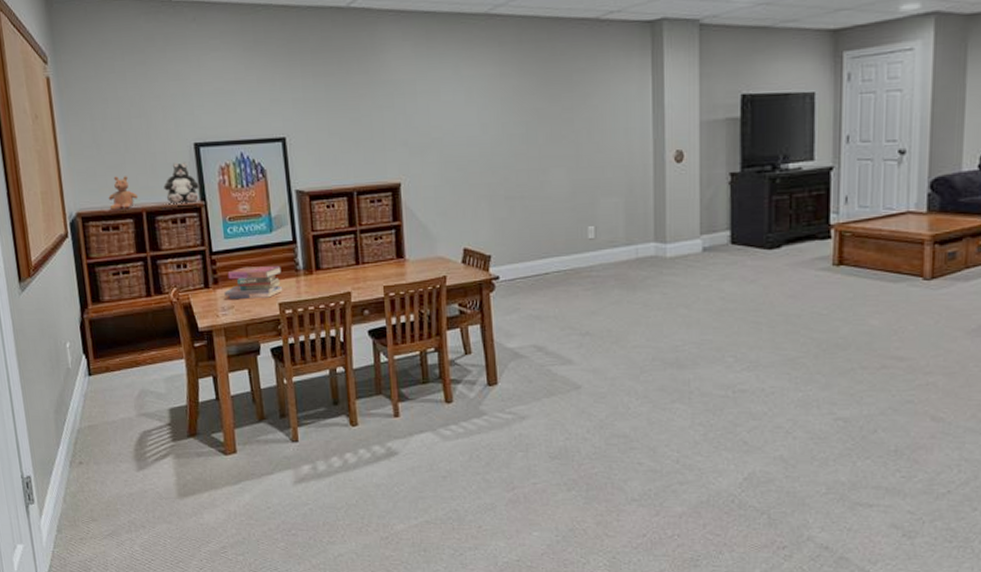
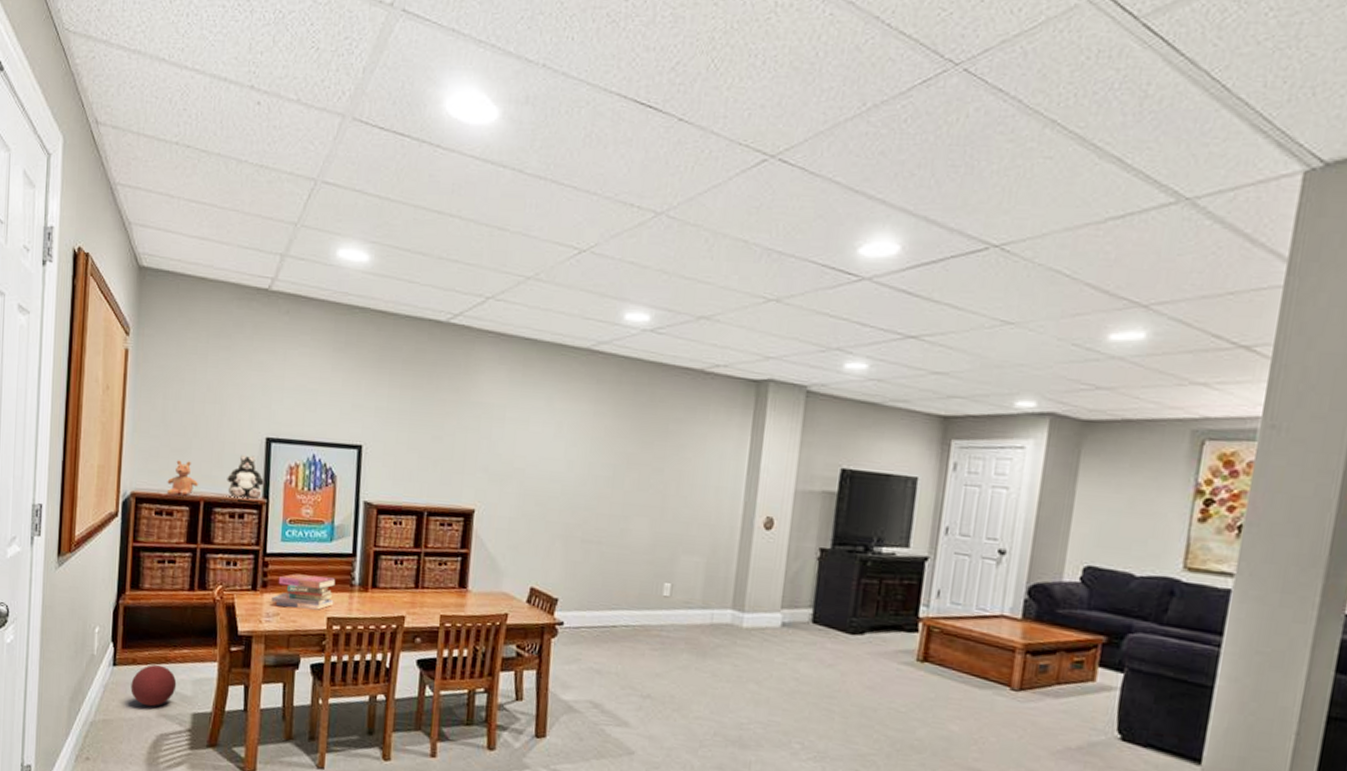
ball: none [108,369,151,408] -> present [130,664,177,707]

